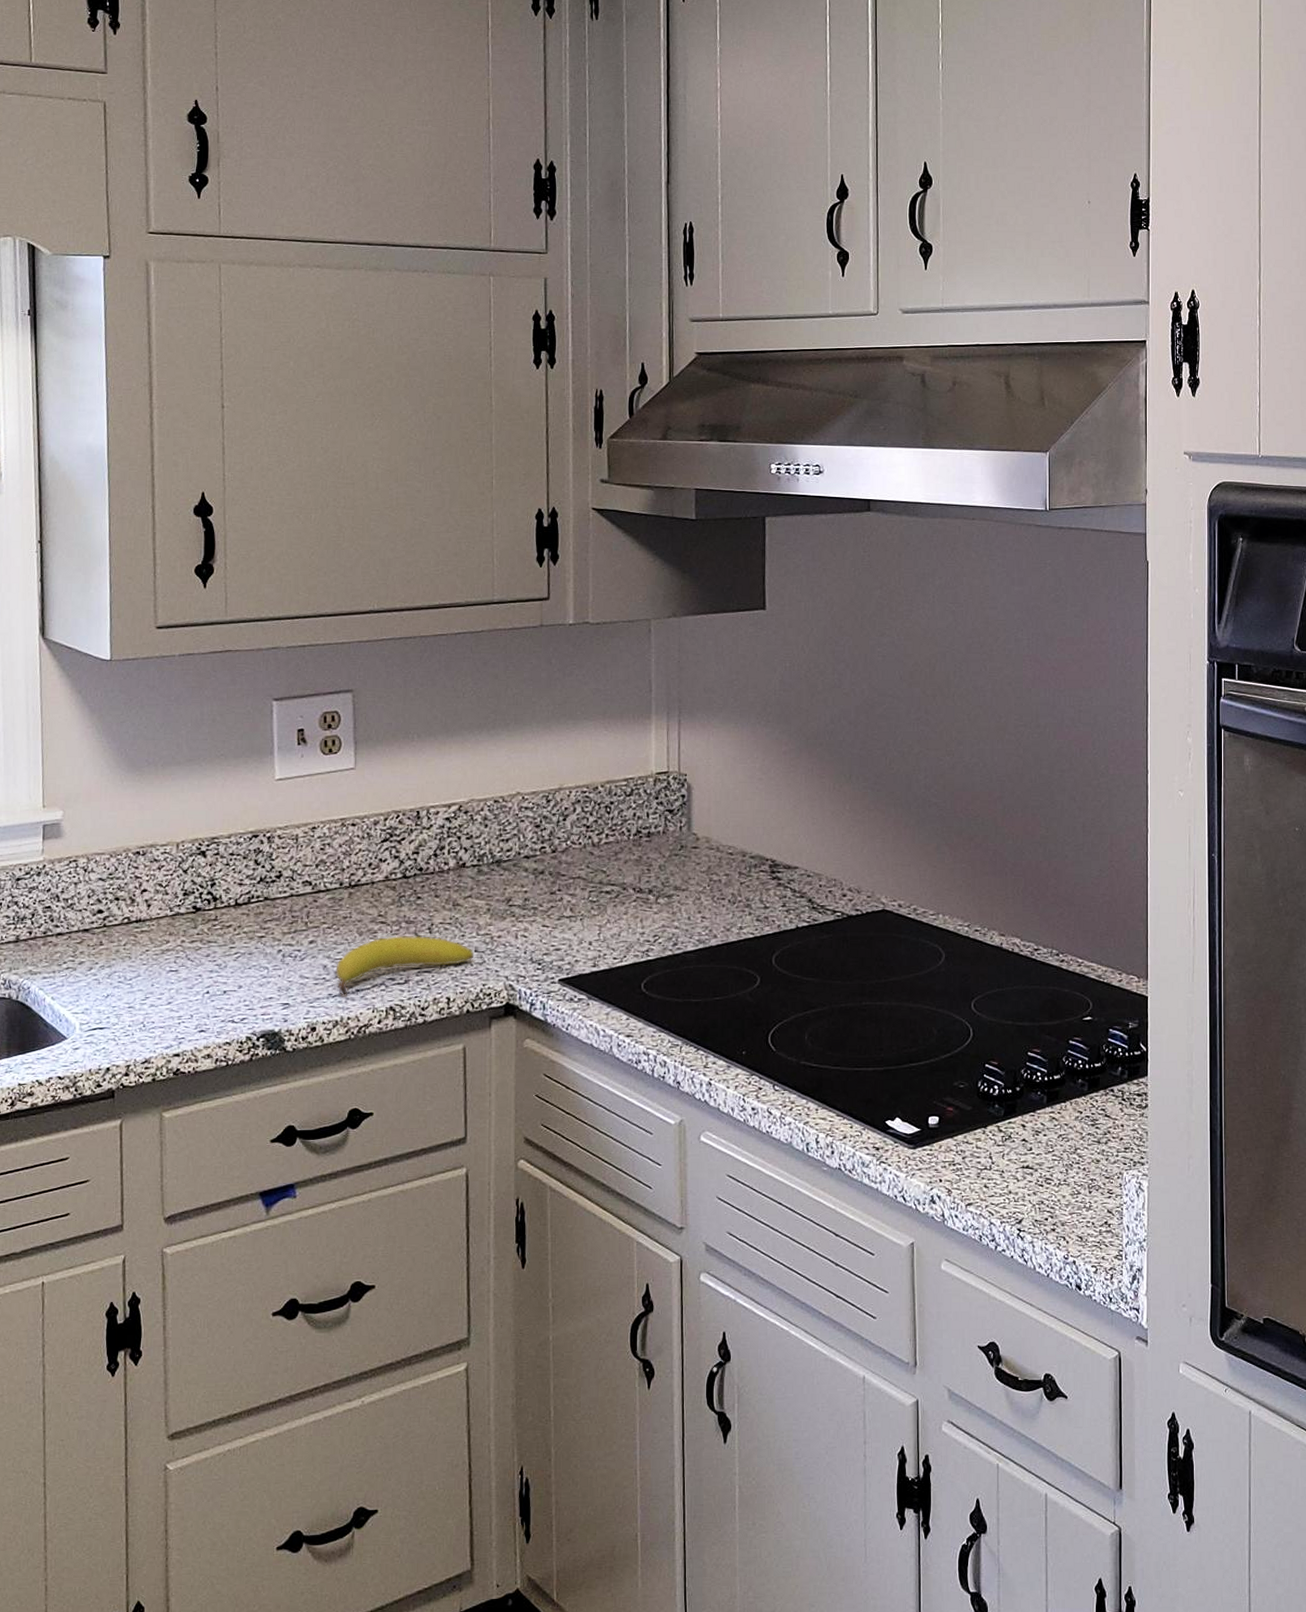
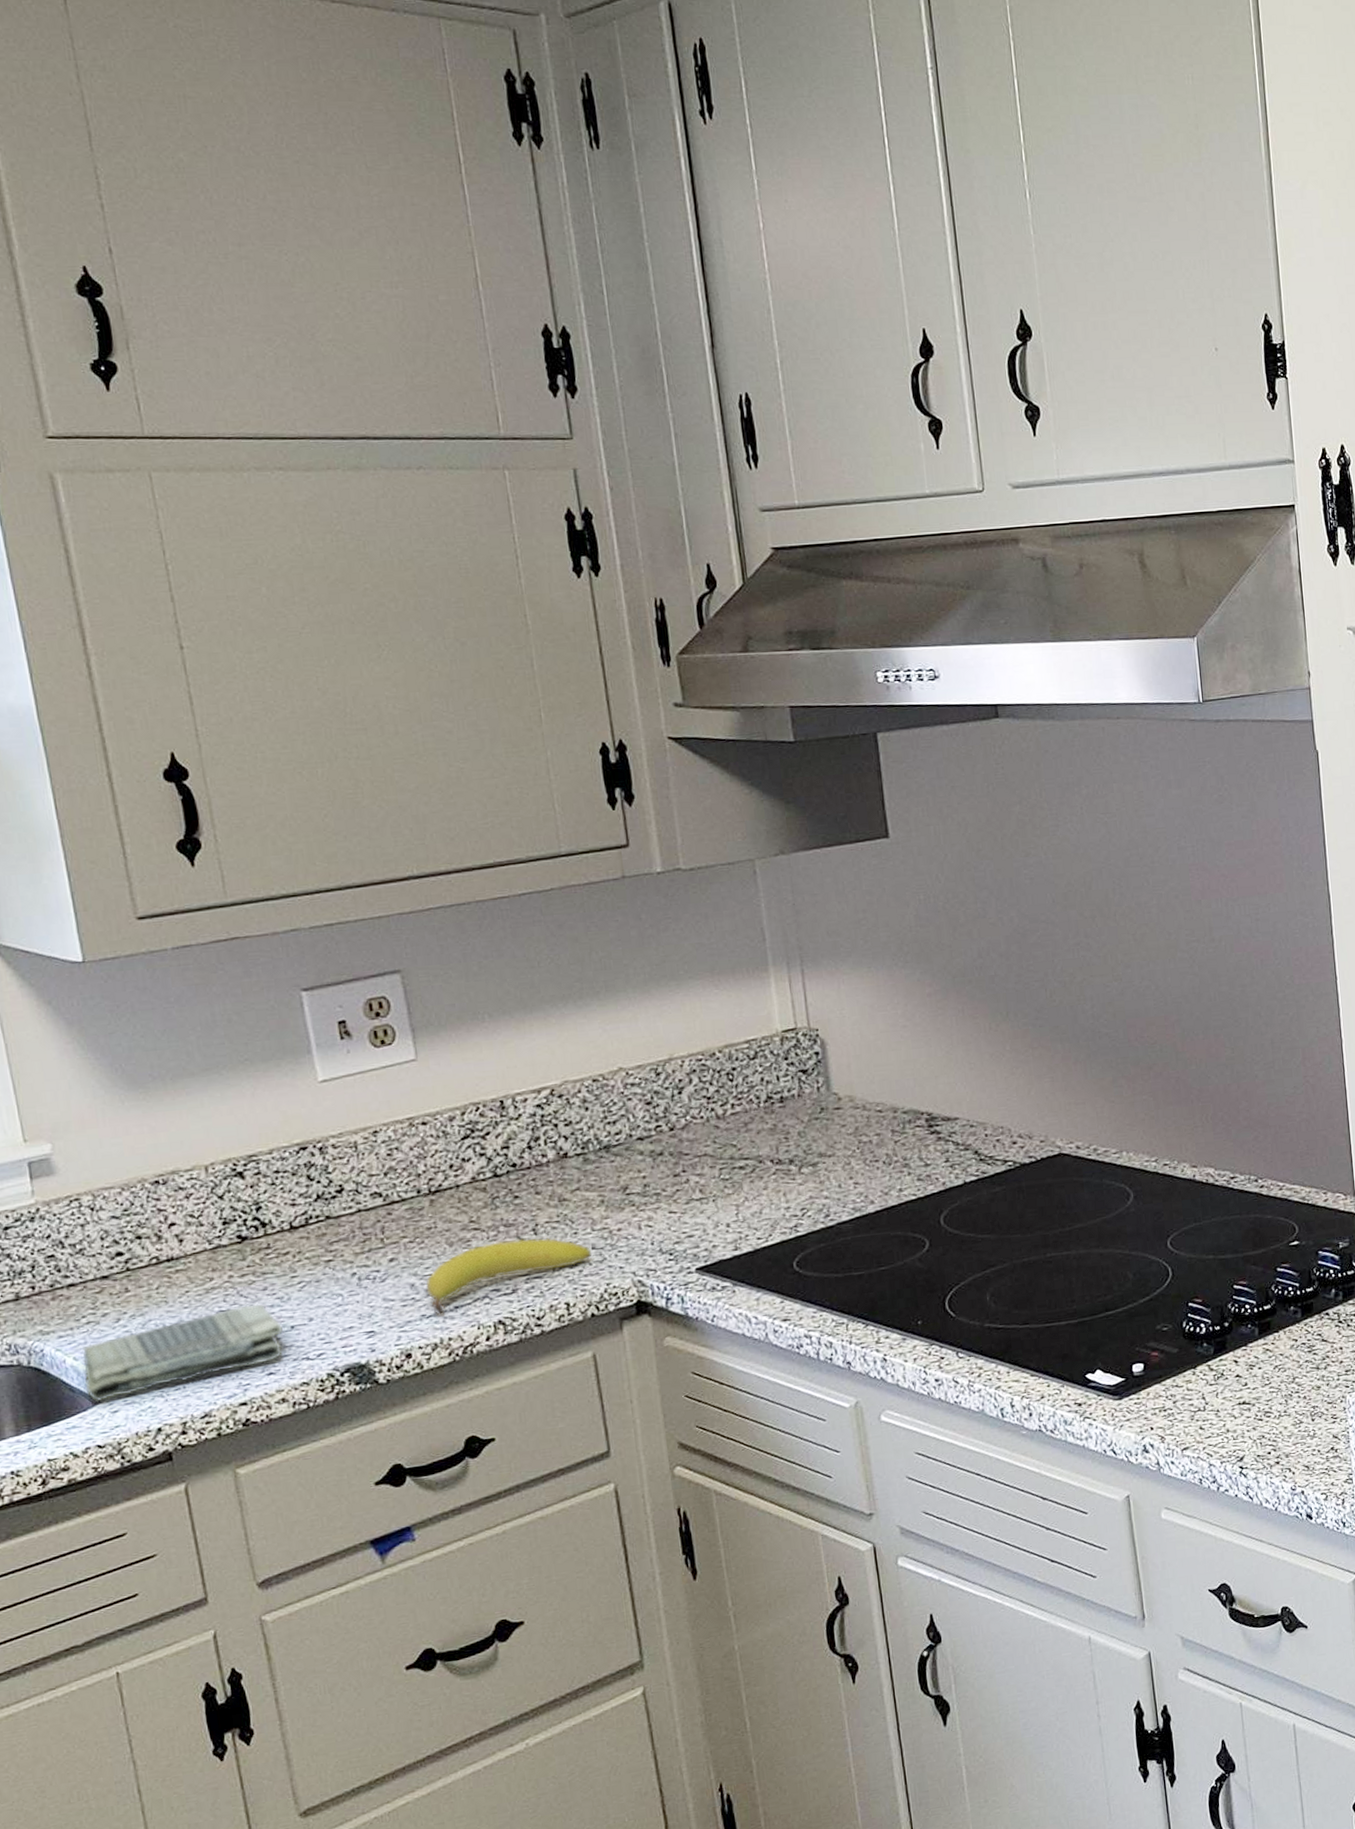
dish towel: none [56,968,218,1039] -> present [82,1304,284,1402]

